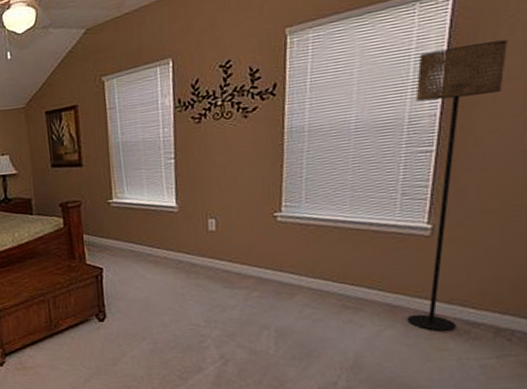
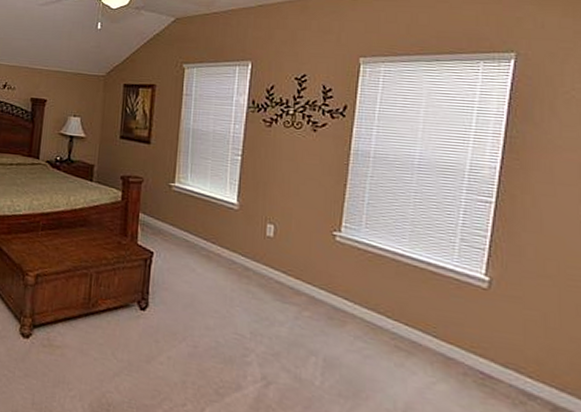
floor lamp: present [407,39,508,331] -> none [461,107,563,398]

